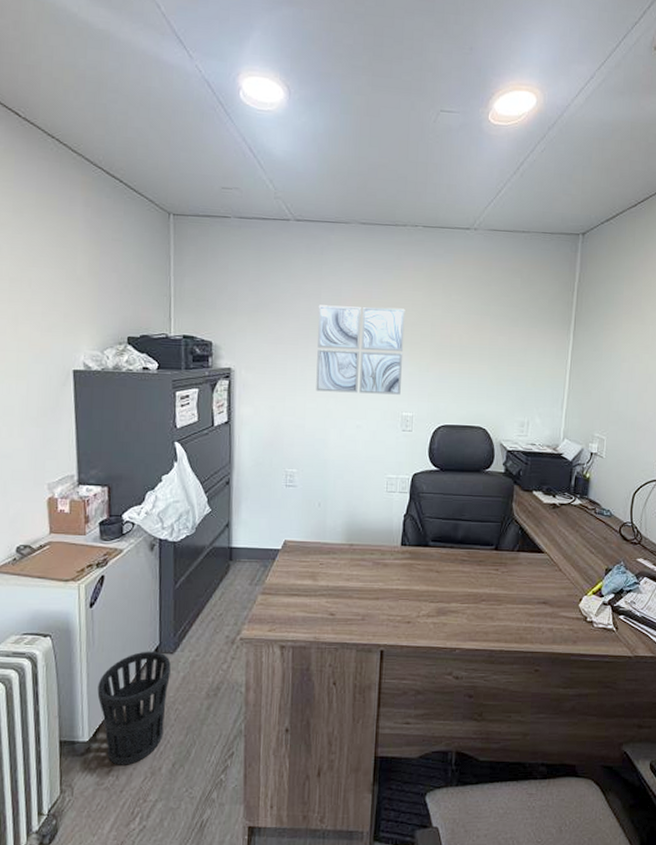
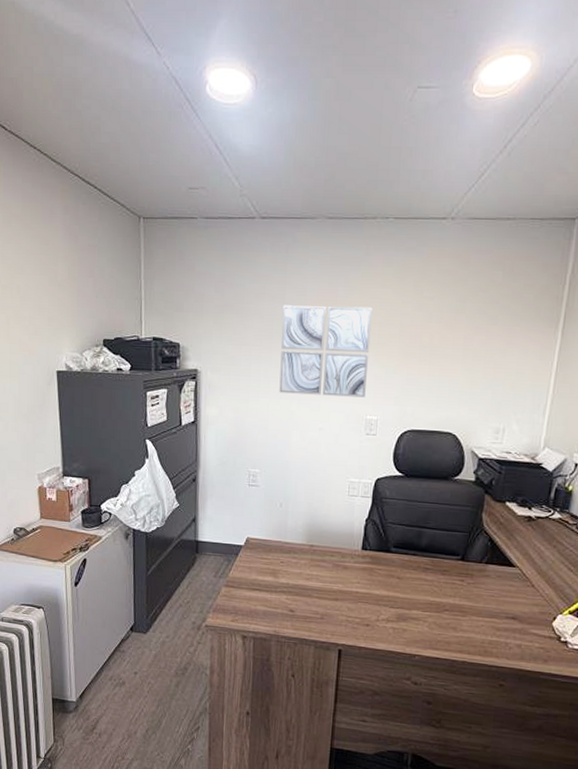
wastebasket: present [97,651,171,765] -> none [82,628,144,726]

